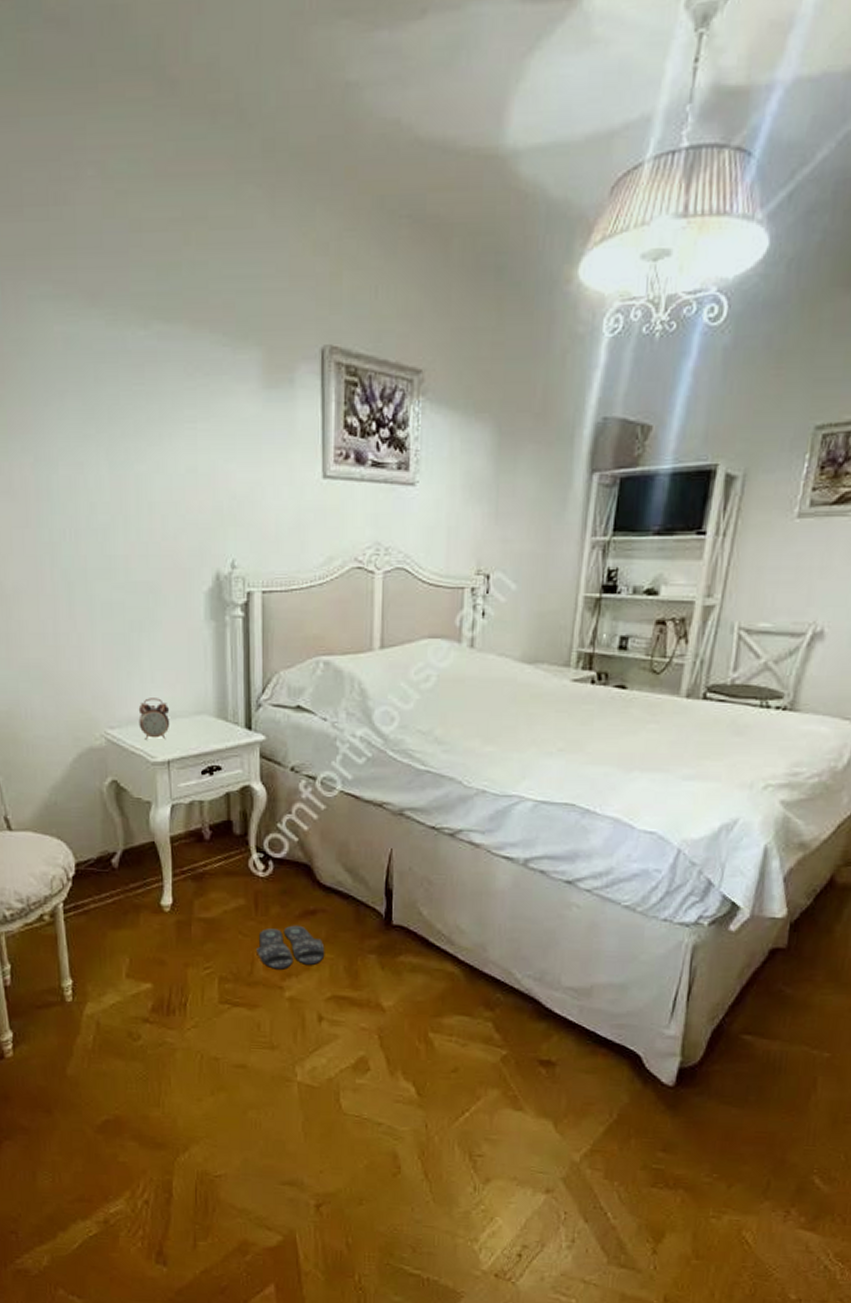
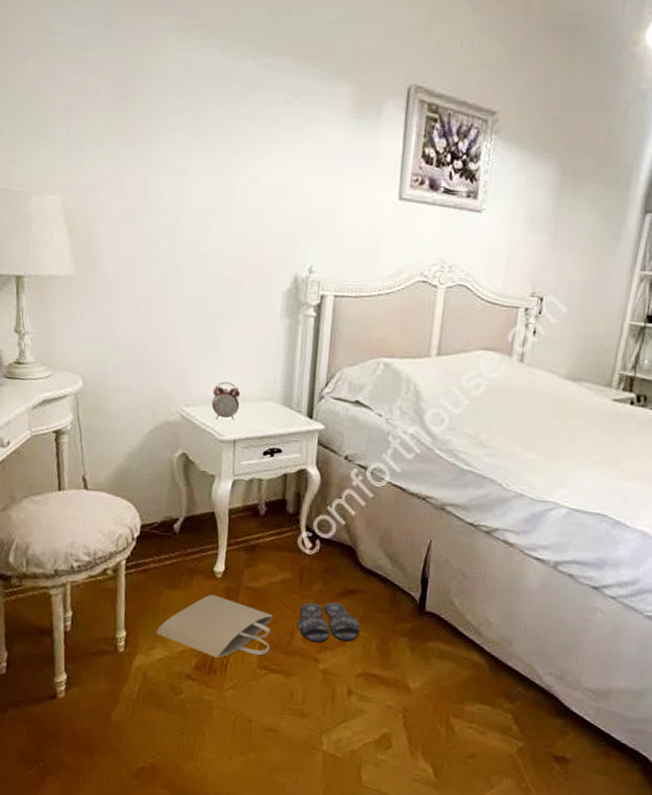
tote bag: none [104,930,231,997] -> present [155,594,274,658]

